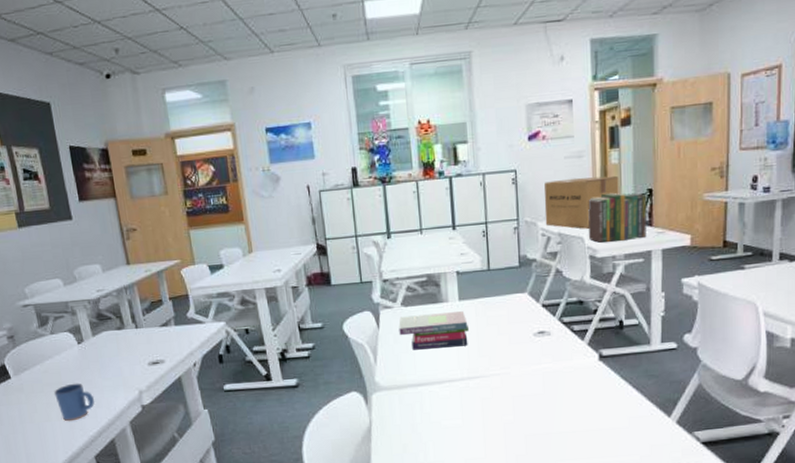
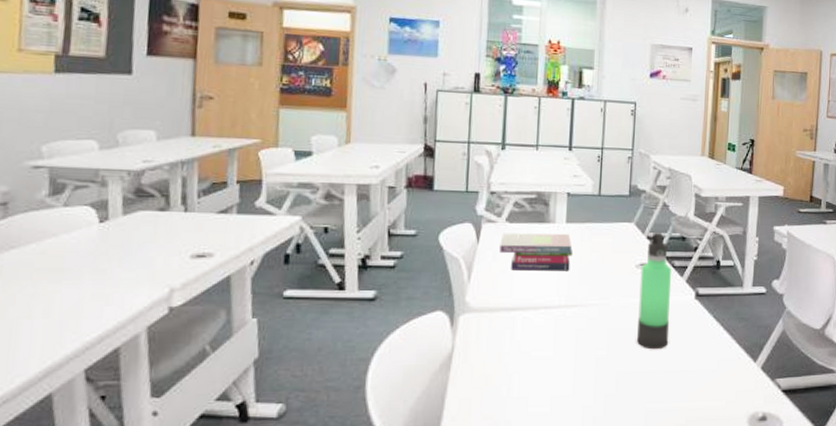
mug: present [54,383,95,422] -> none [47,271,104,321]
thermos bottle: none [539,299,575,411] -> present [637,233,672,348]
box: present [544,176,619,229] -> none [658,118,726,168]
books: present [588,193,647,243] -> none [695,137,749,184]

